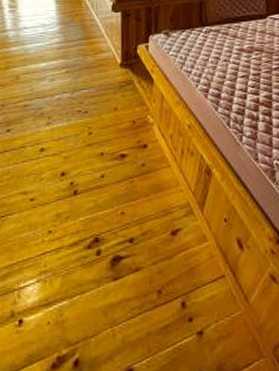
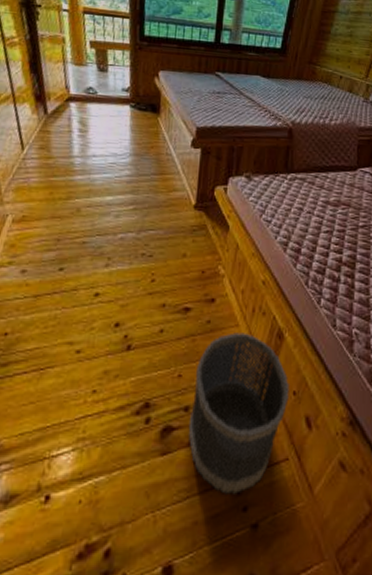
wastebasket: none [134,172,221,309] -> present [188,332,289,494]

